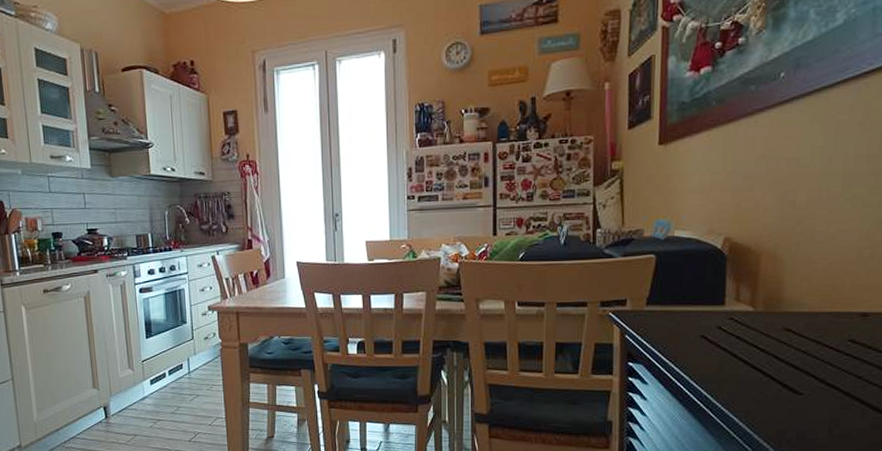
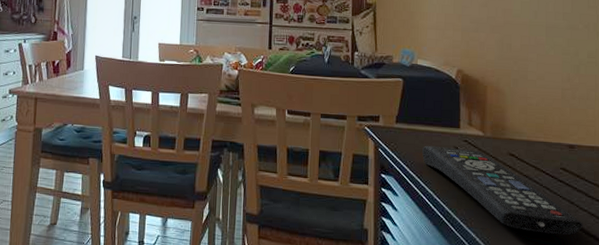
remote control: none [678,327,871,413] -> present [422,145,583,235]

